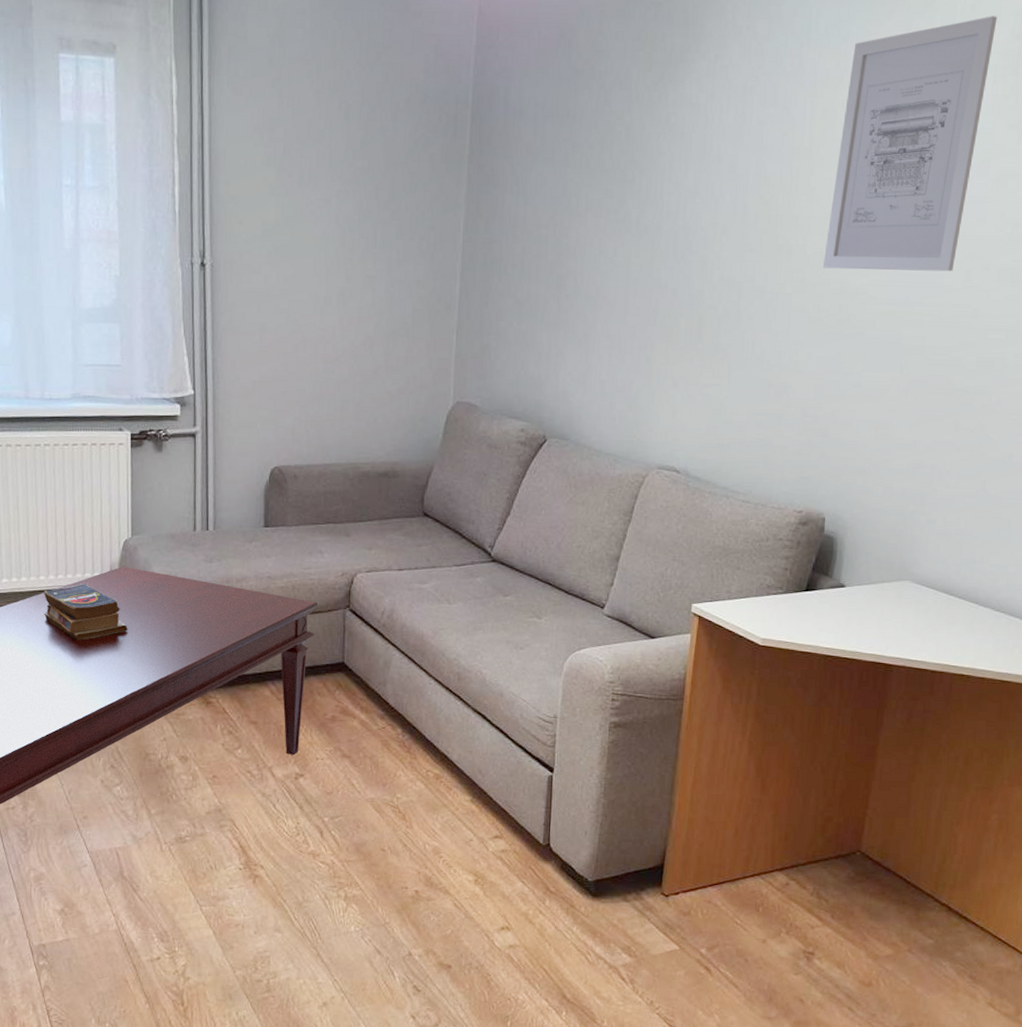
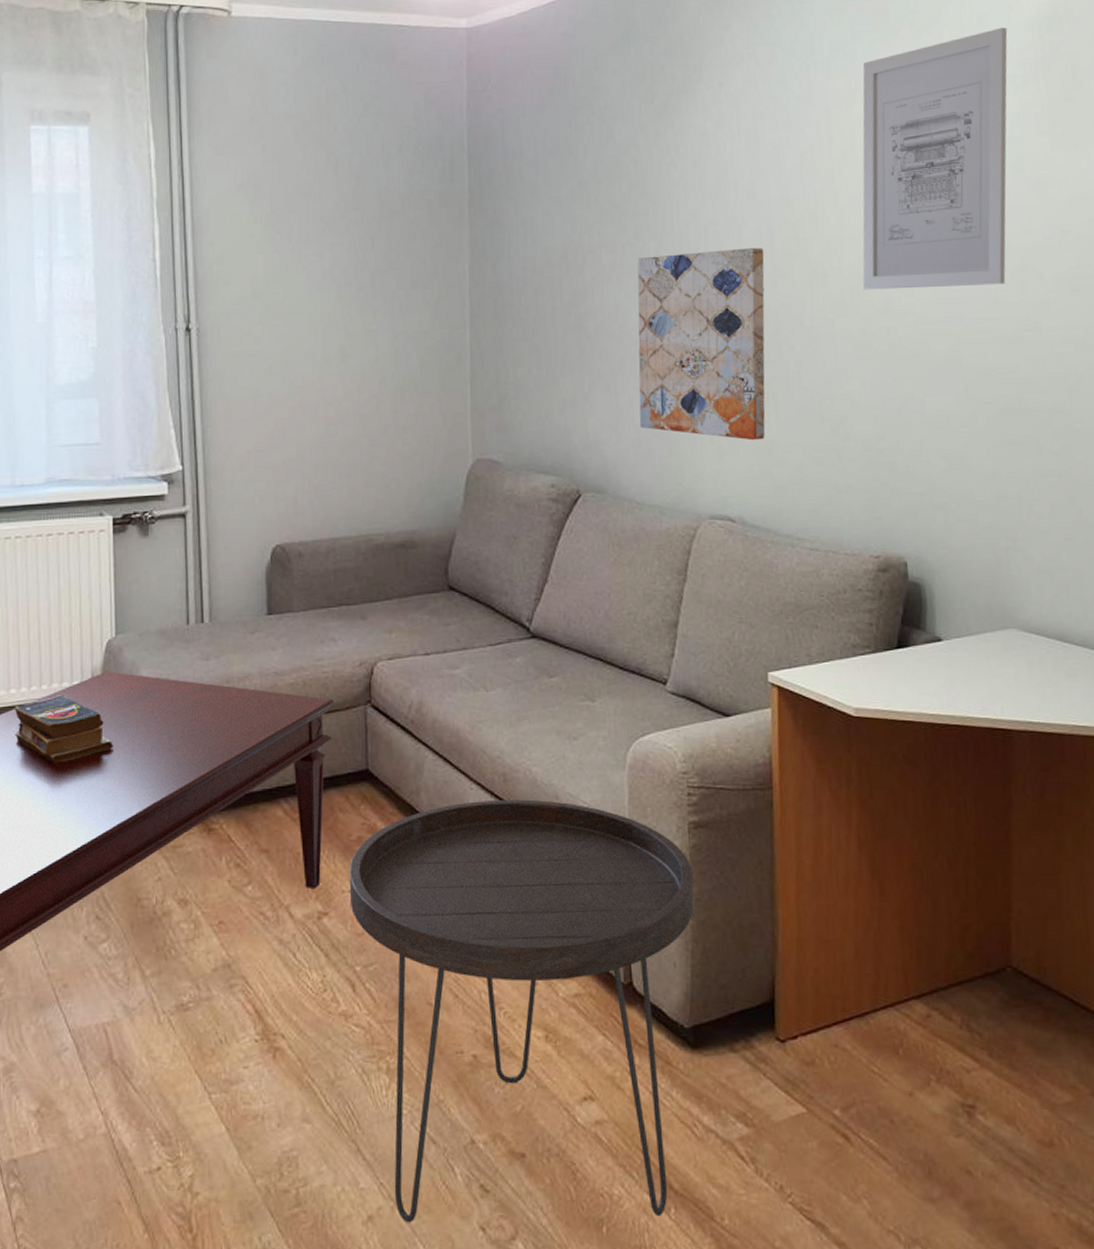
side table: none [322,694,609,1017] -> present [349,799,694,1223]
wall art: none [605,221,737,402] -> present [637,248,765,441]

